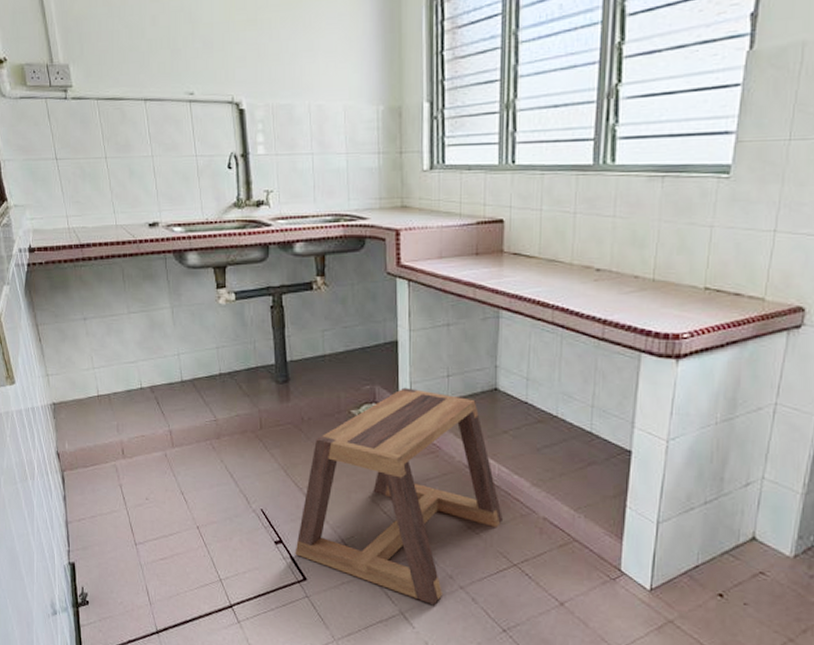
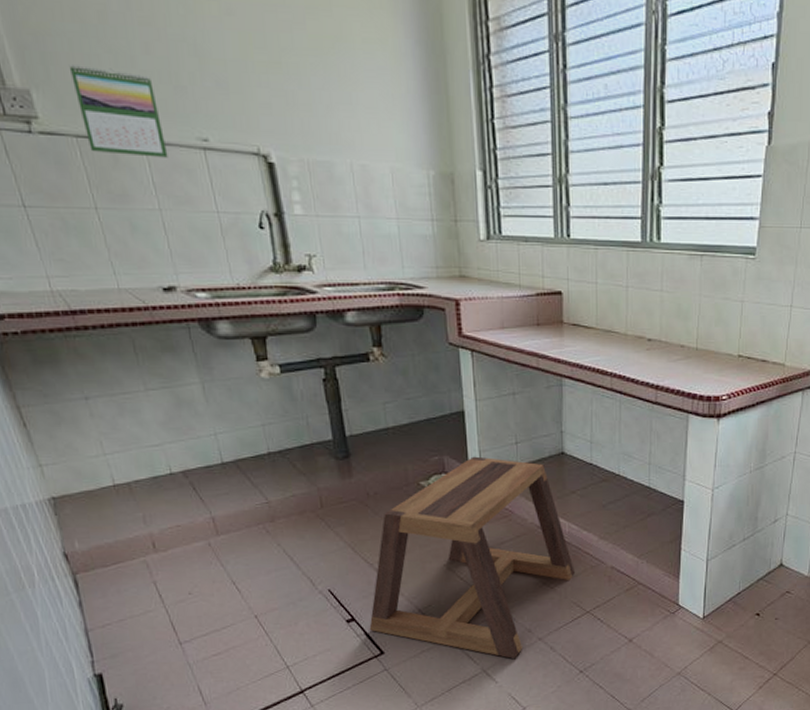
calendar: none [97,40,162,112] -> present [68,65,168,158]

